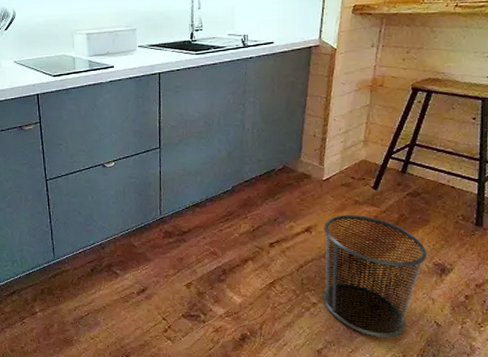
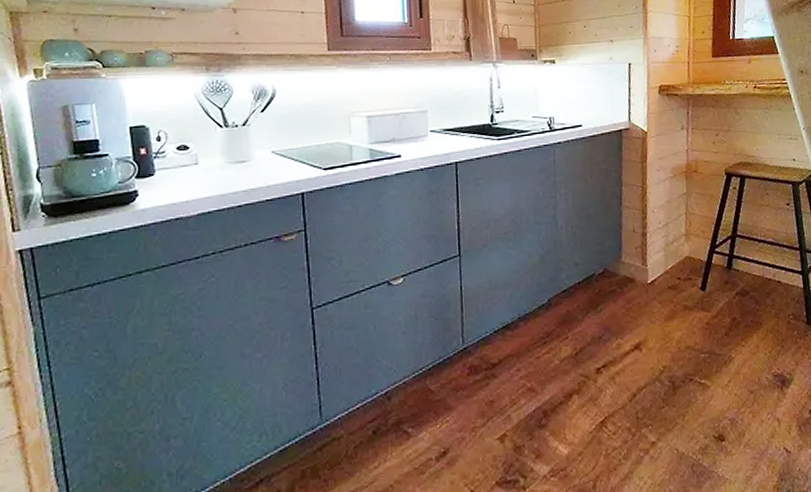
waste bin: present [323,215,427,338] -> none [654,323,766,478]

